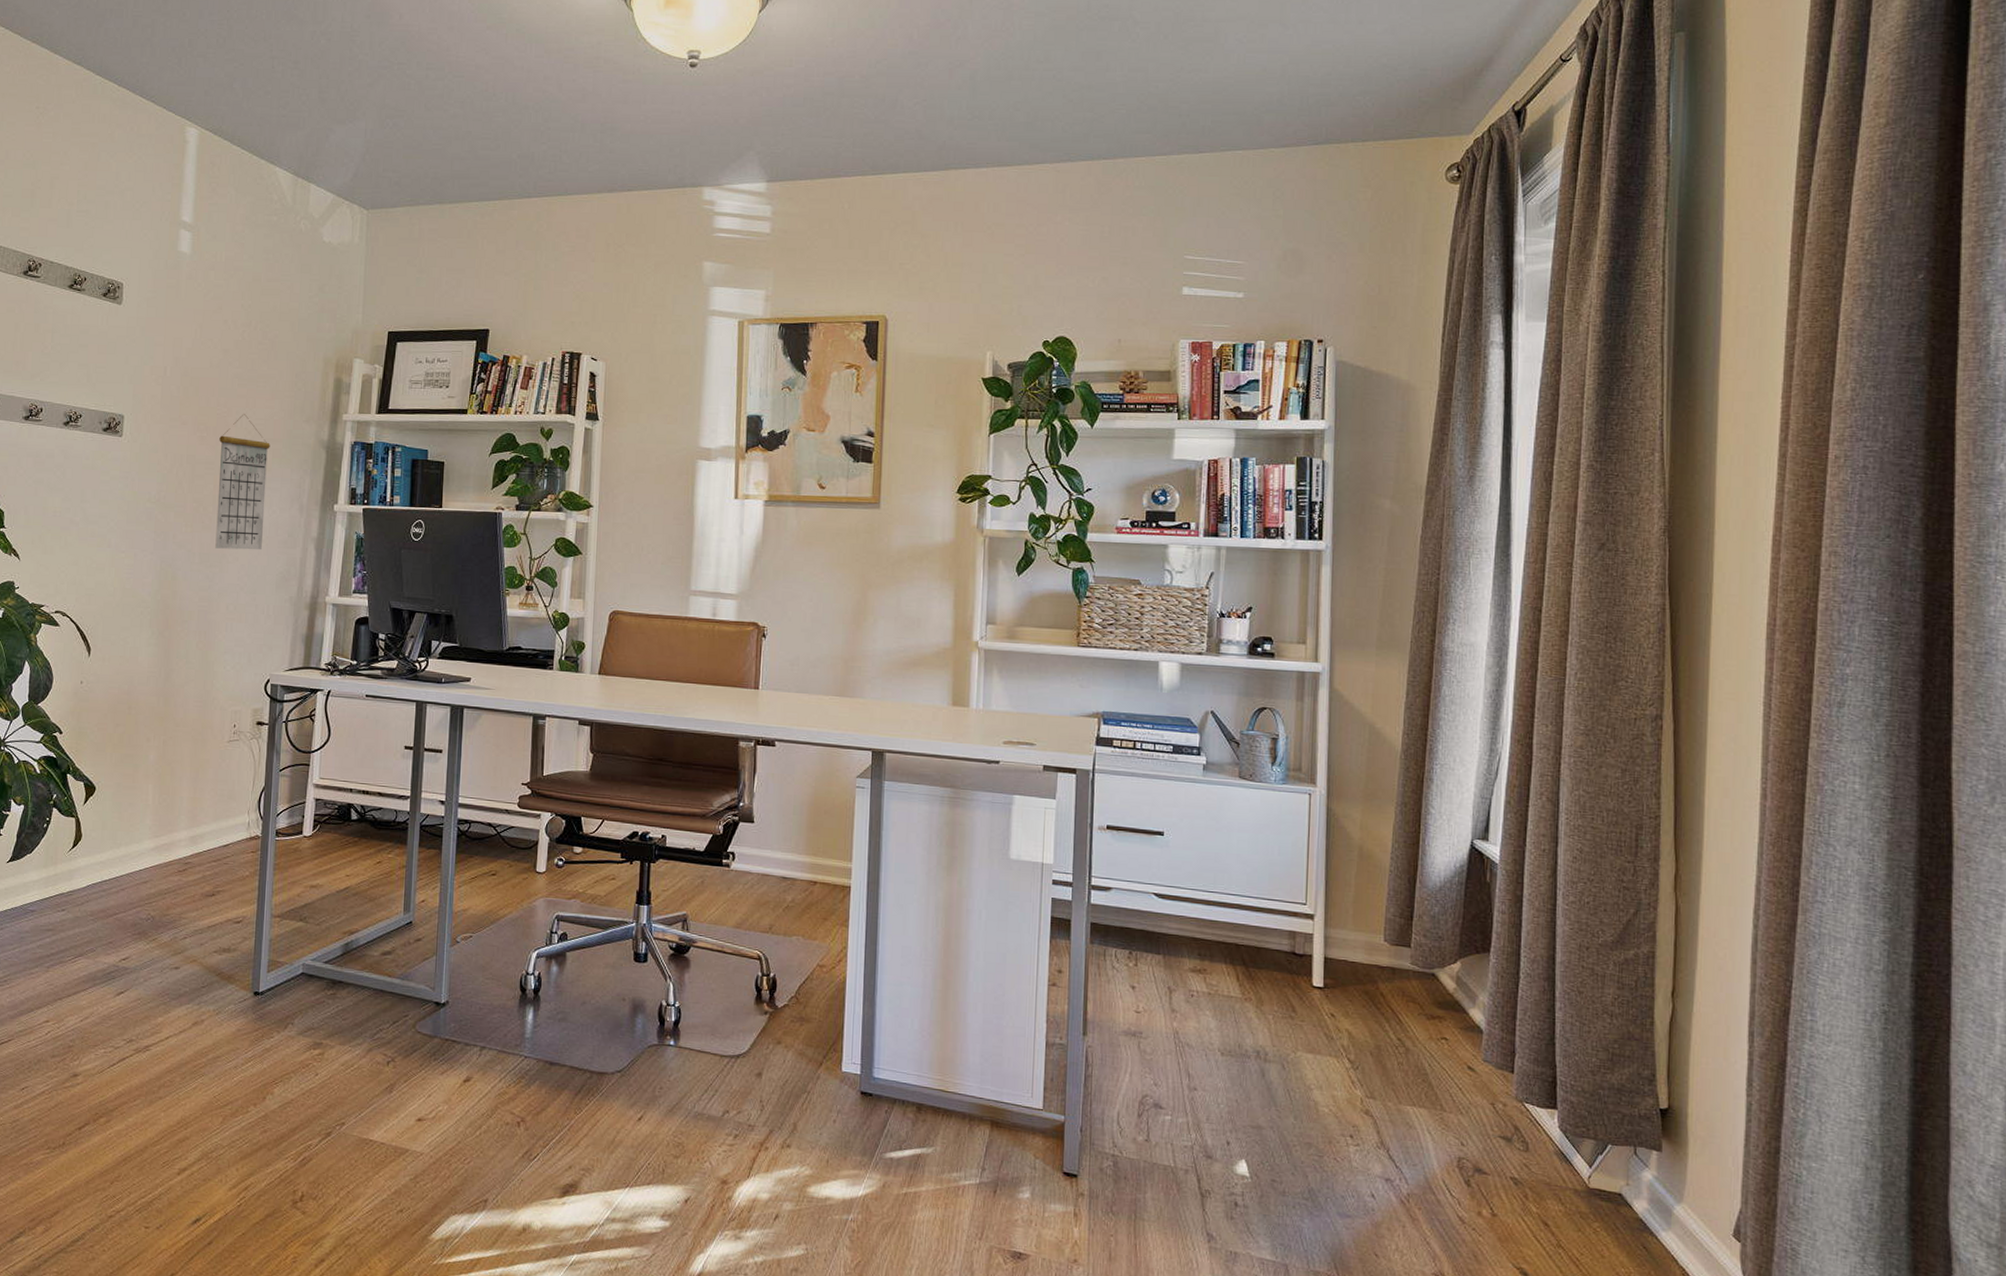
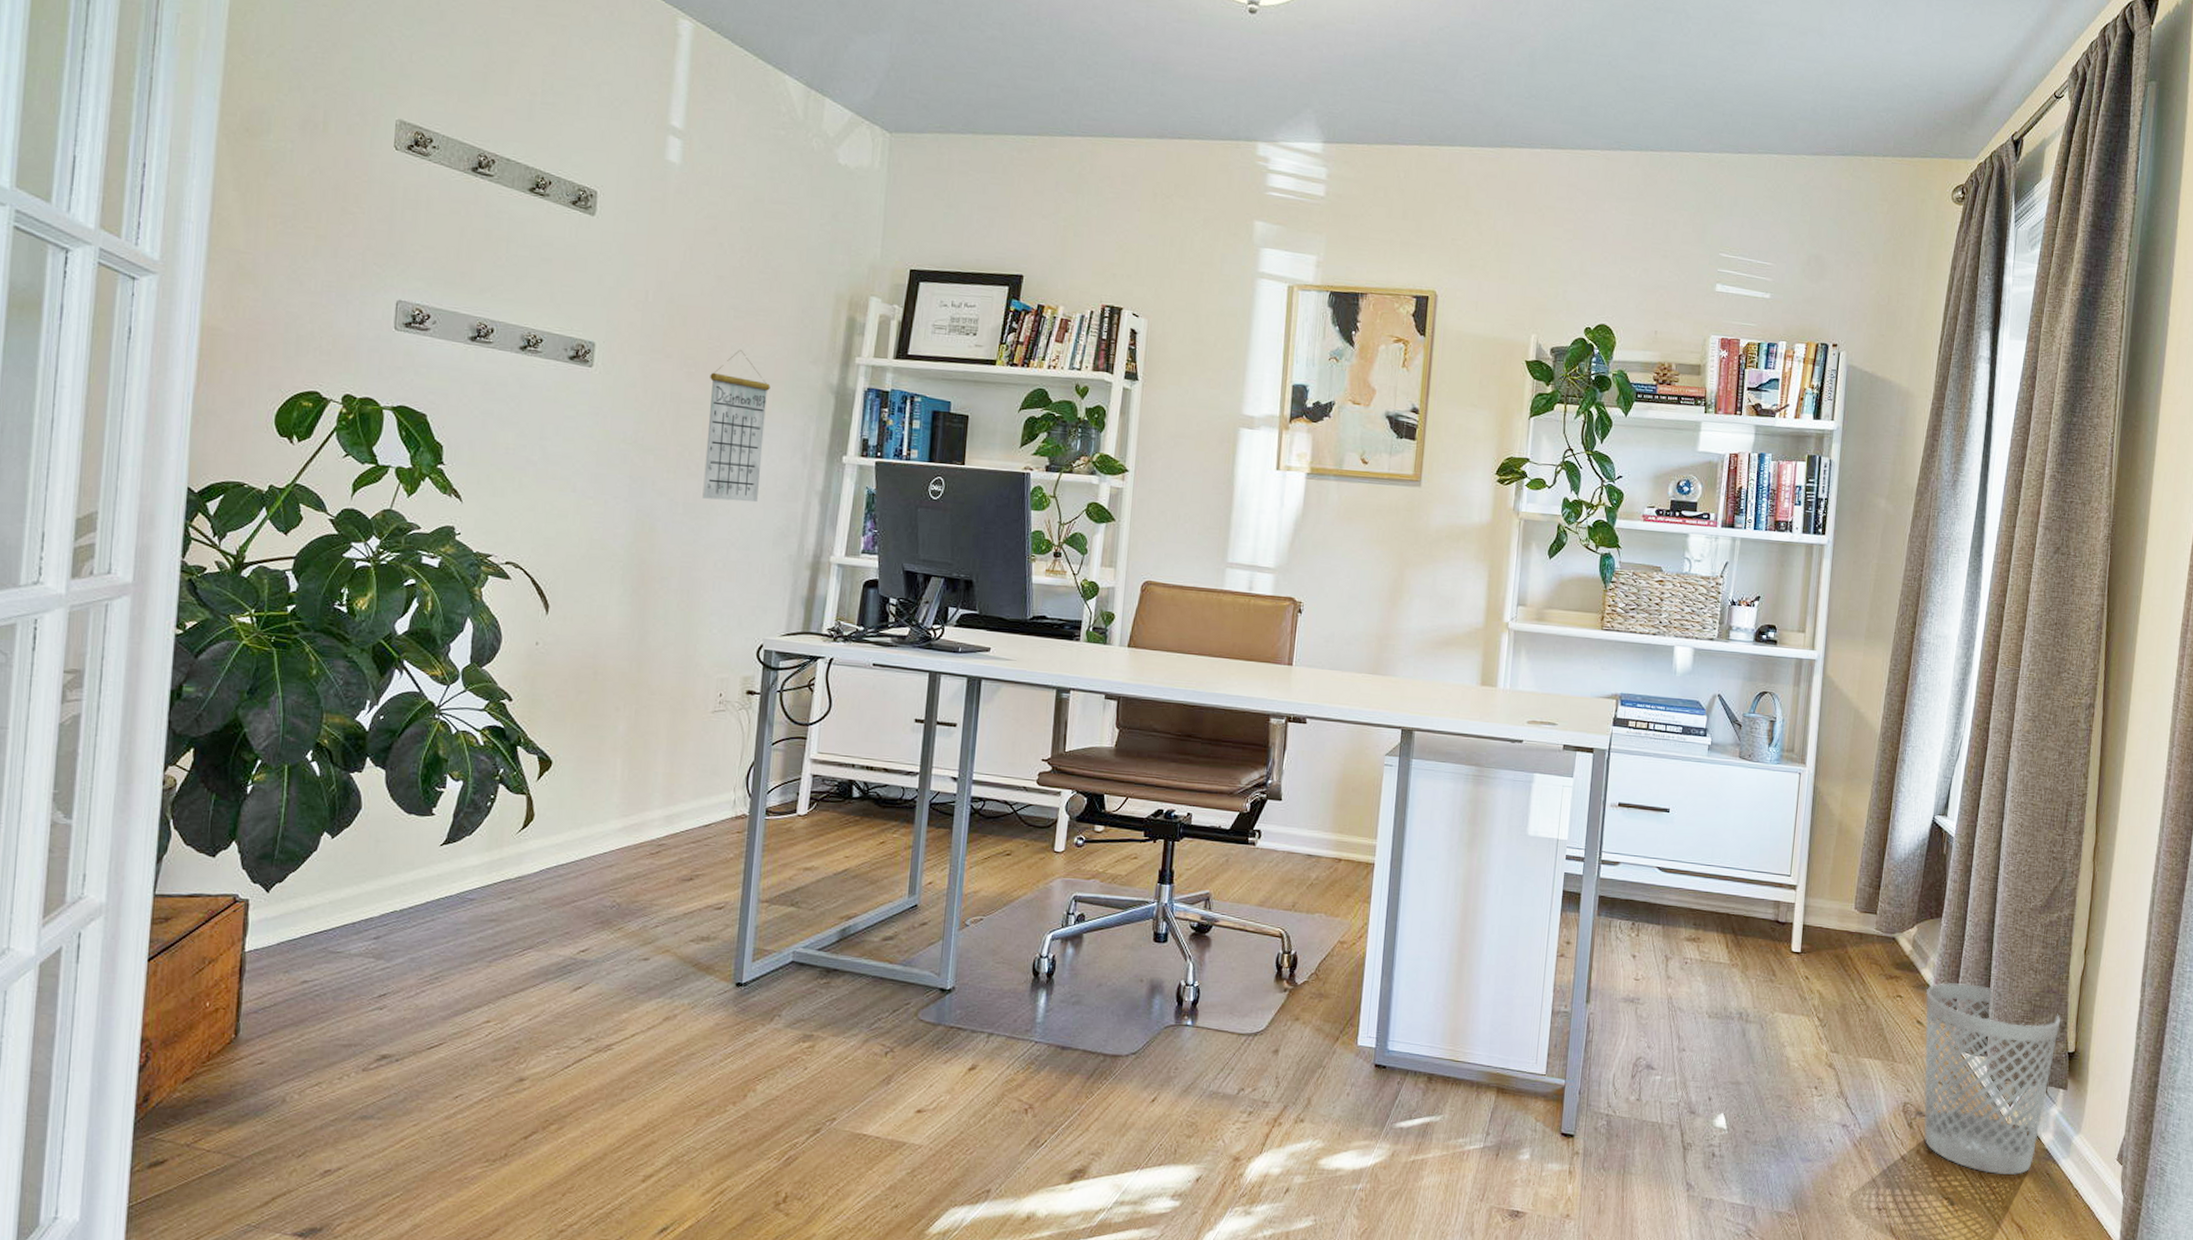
wastebasket: none [1476,1025,1648,1246] -> present [1923,983,2061,1175]

